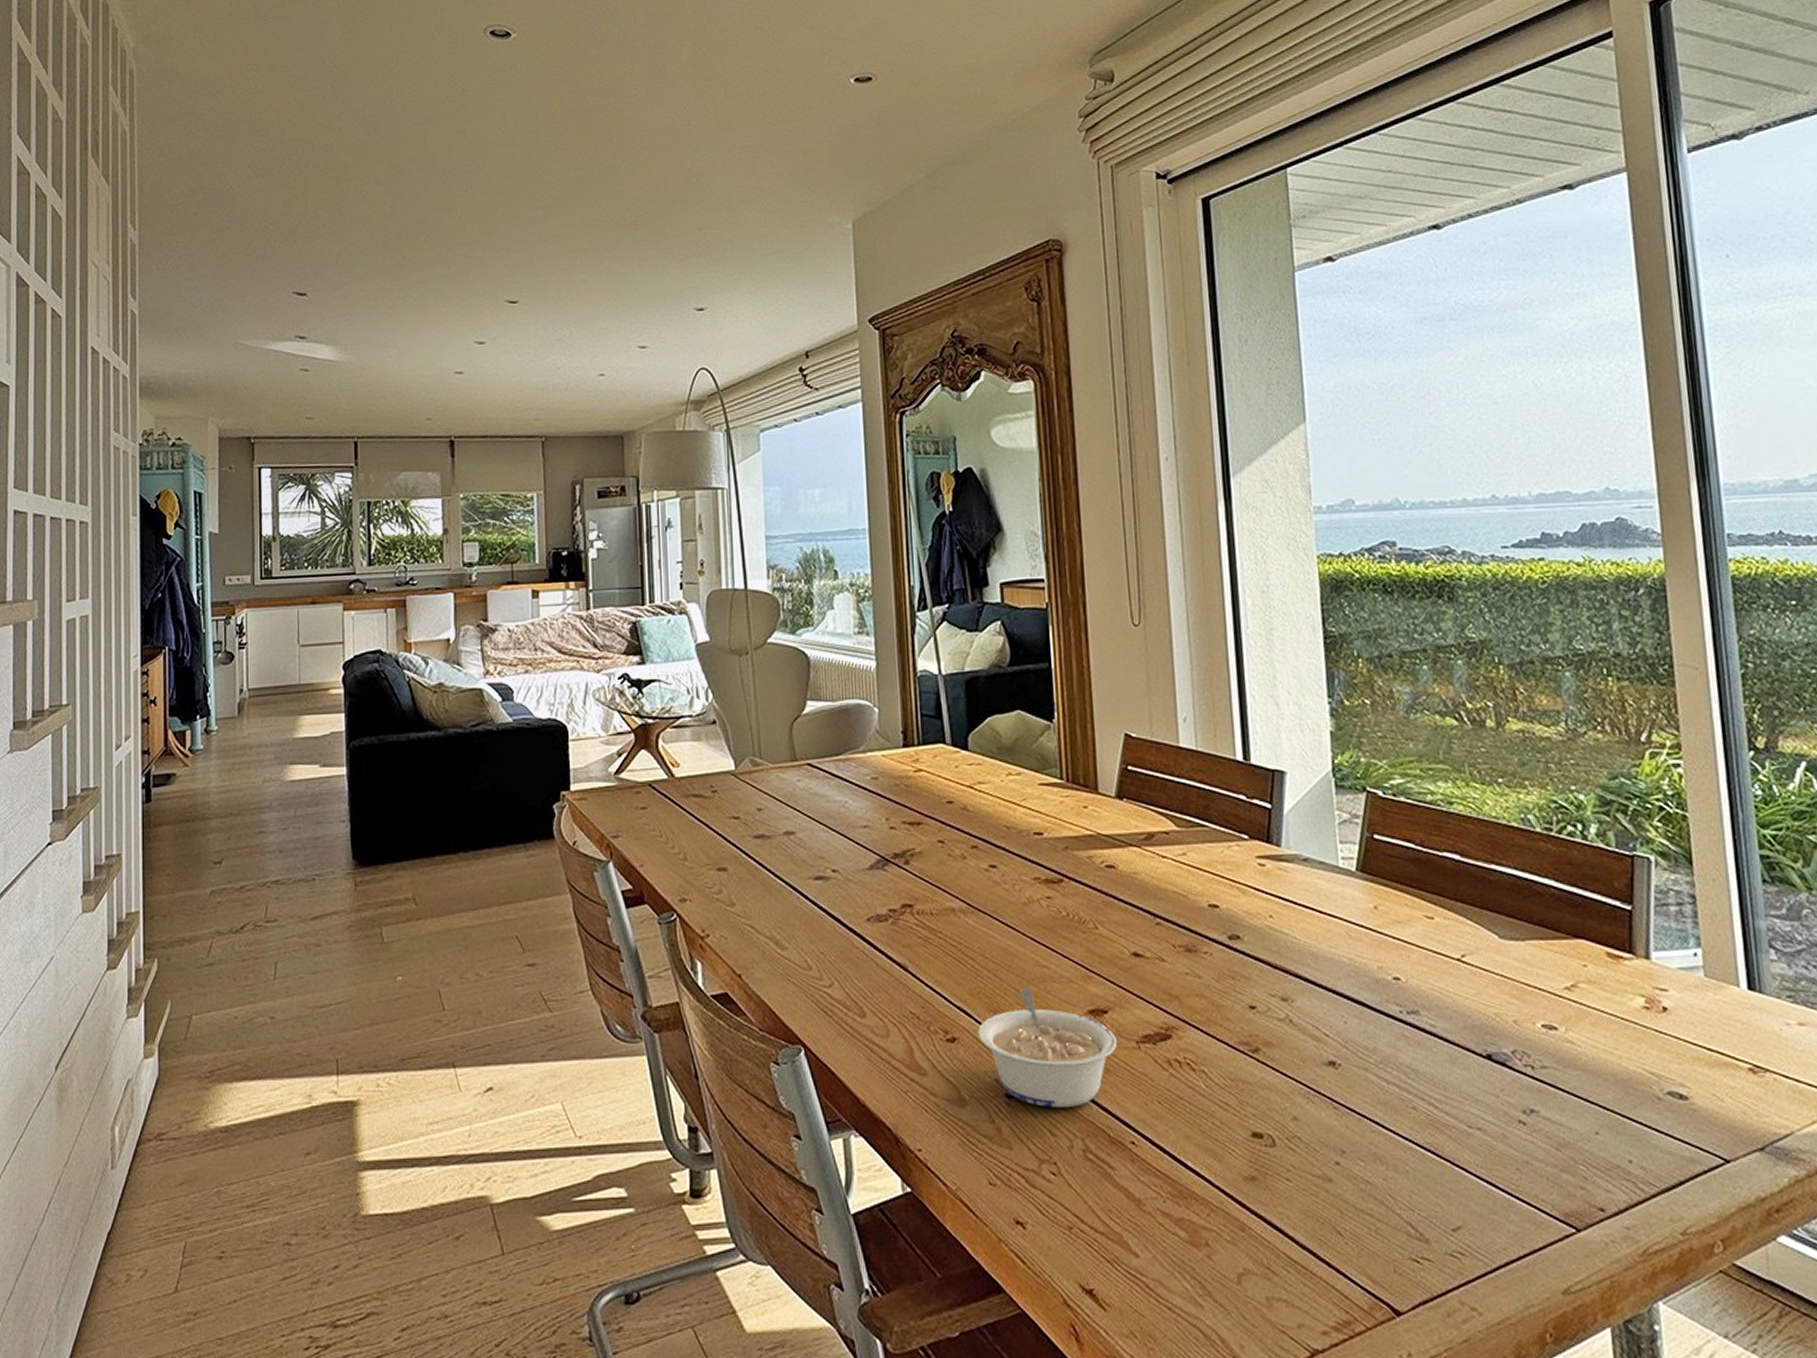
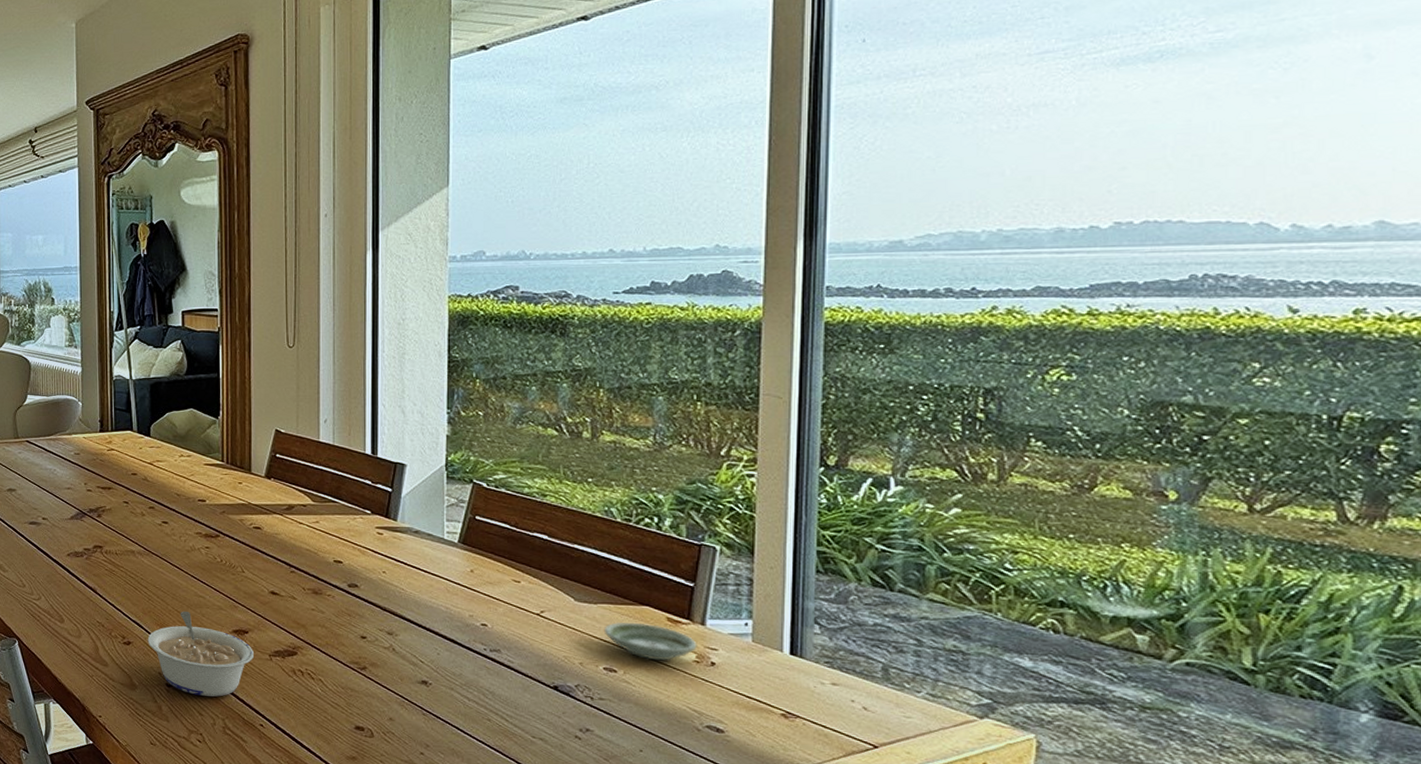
saucer: none [1537,961,1645,1010] -> present [605,622,697,661]

